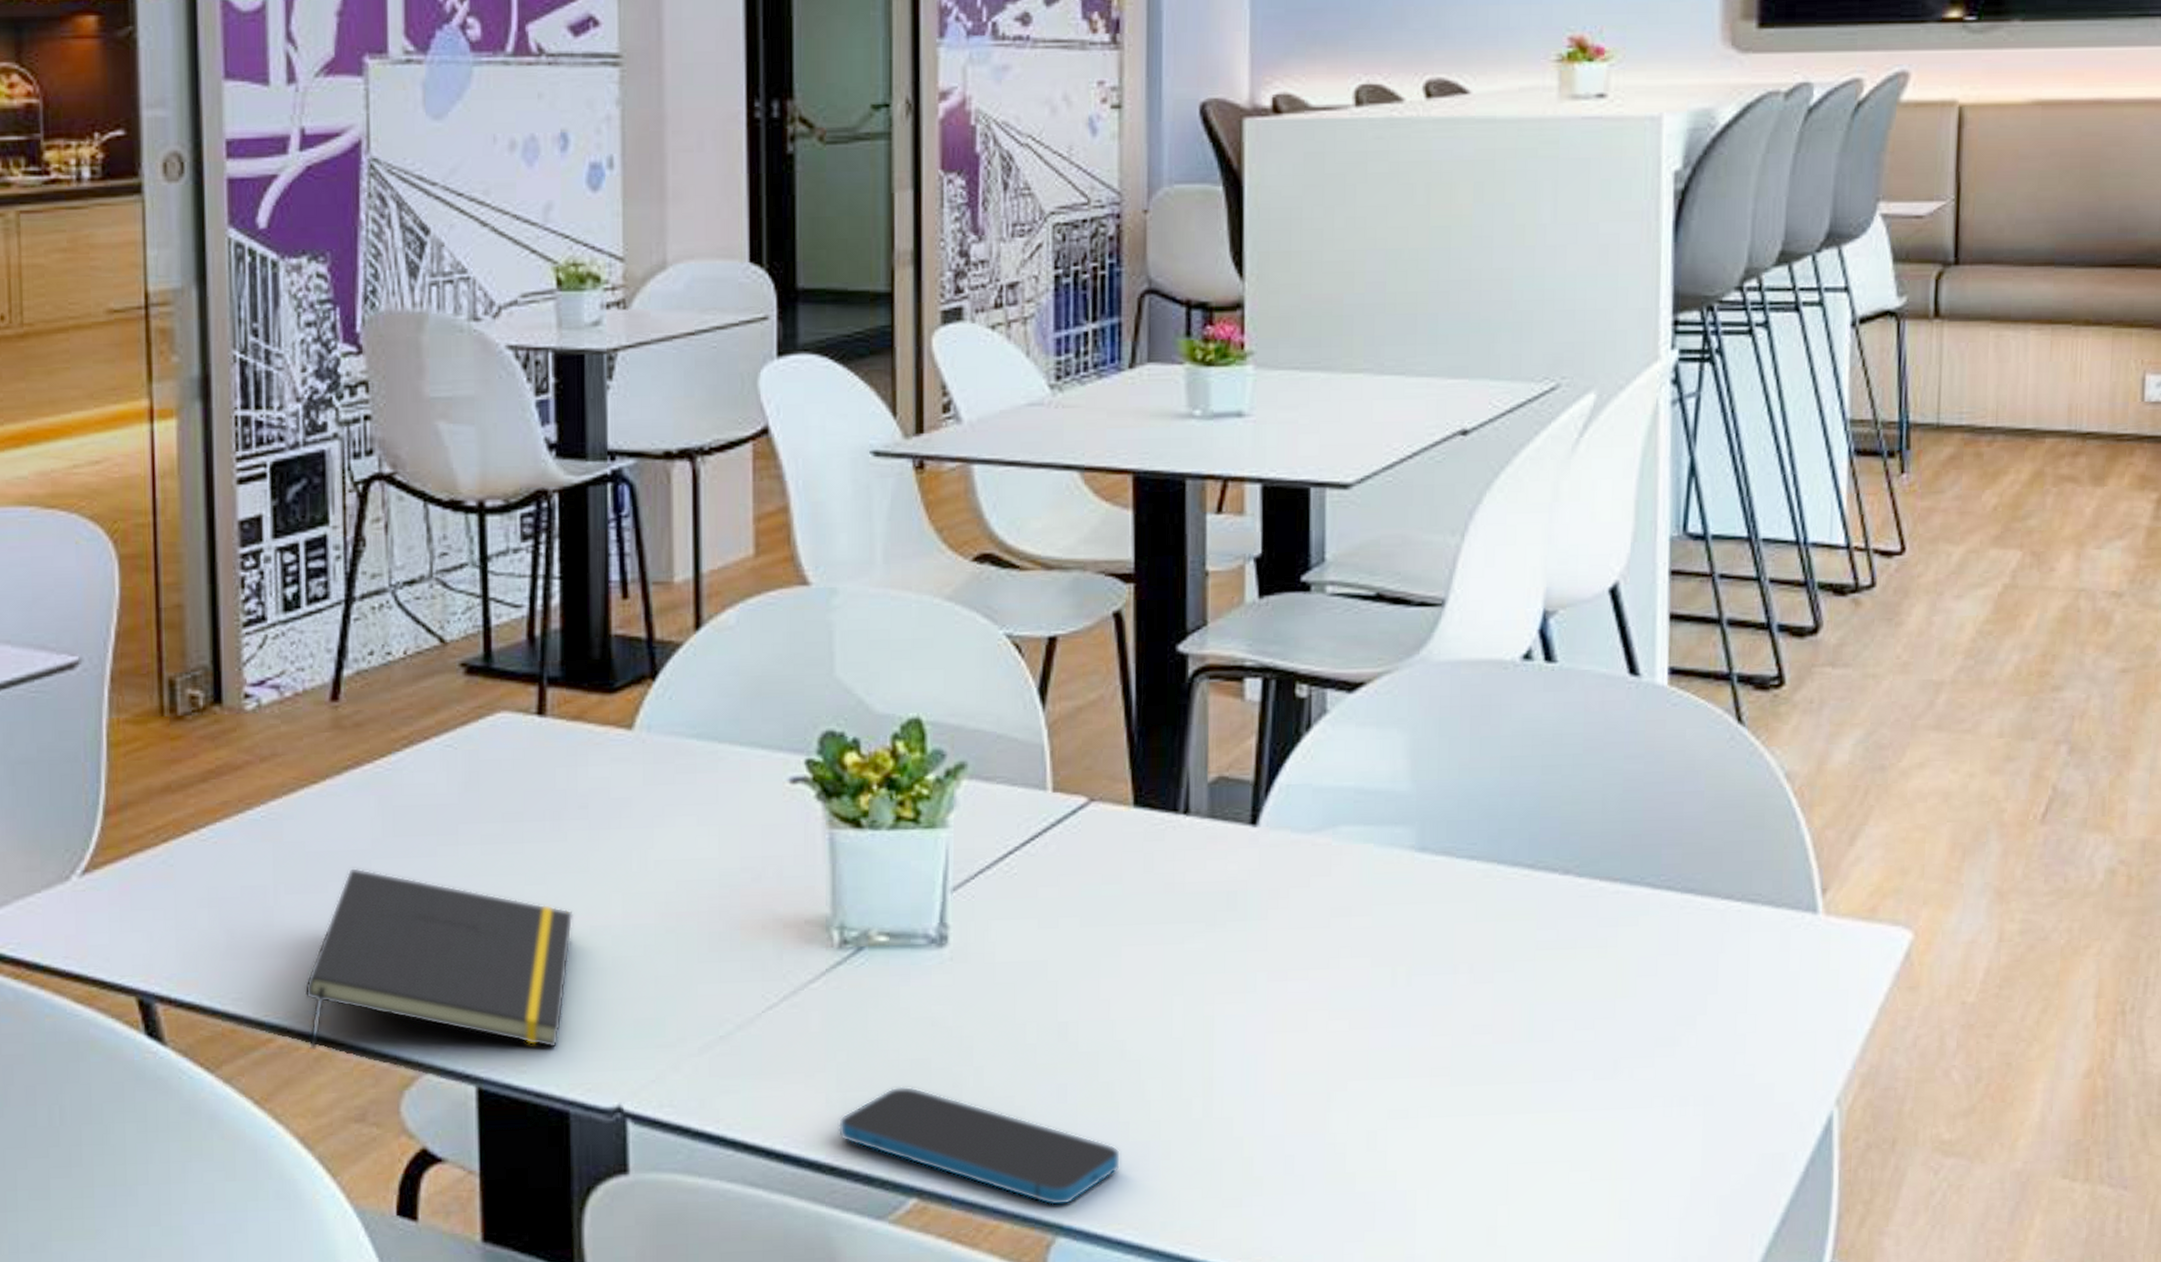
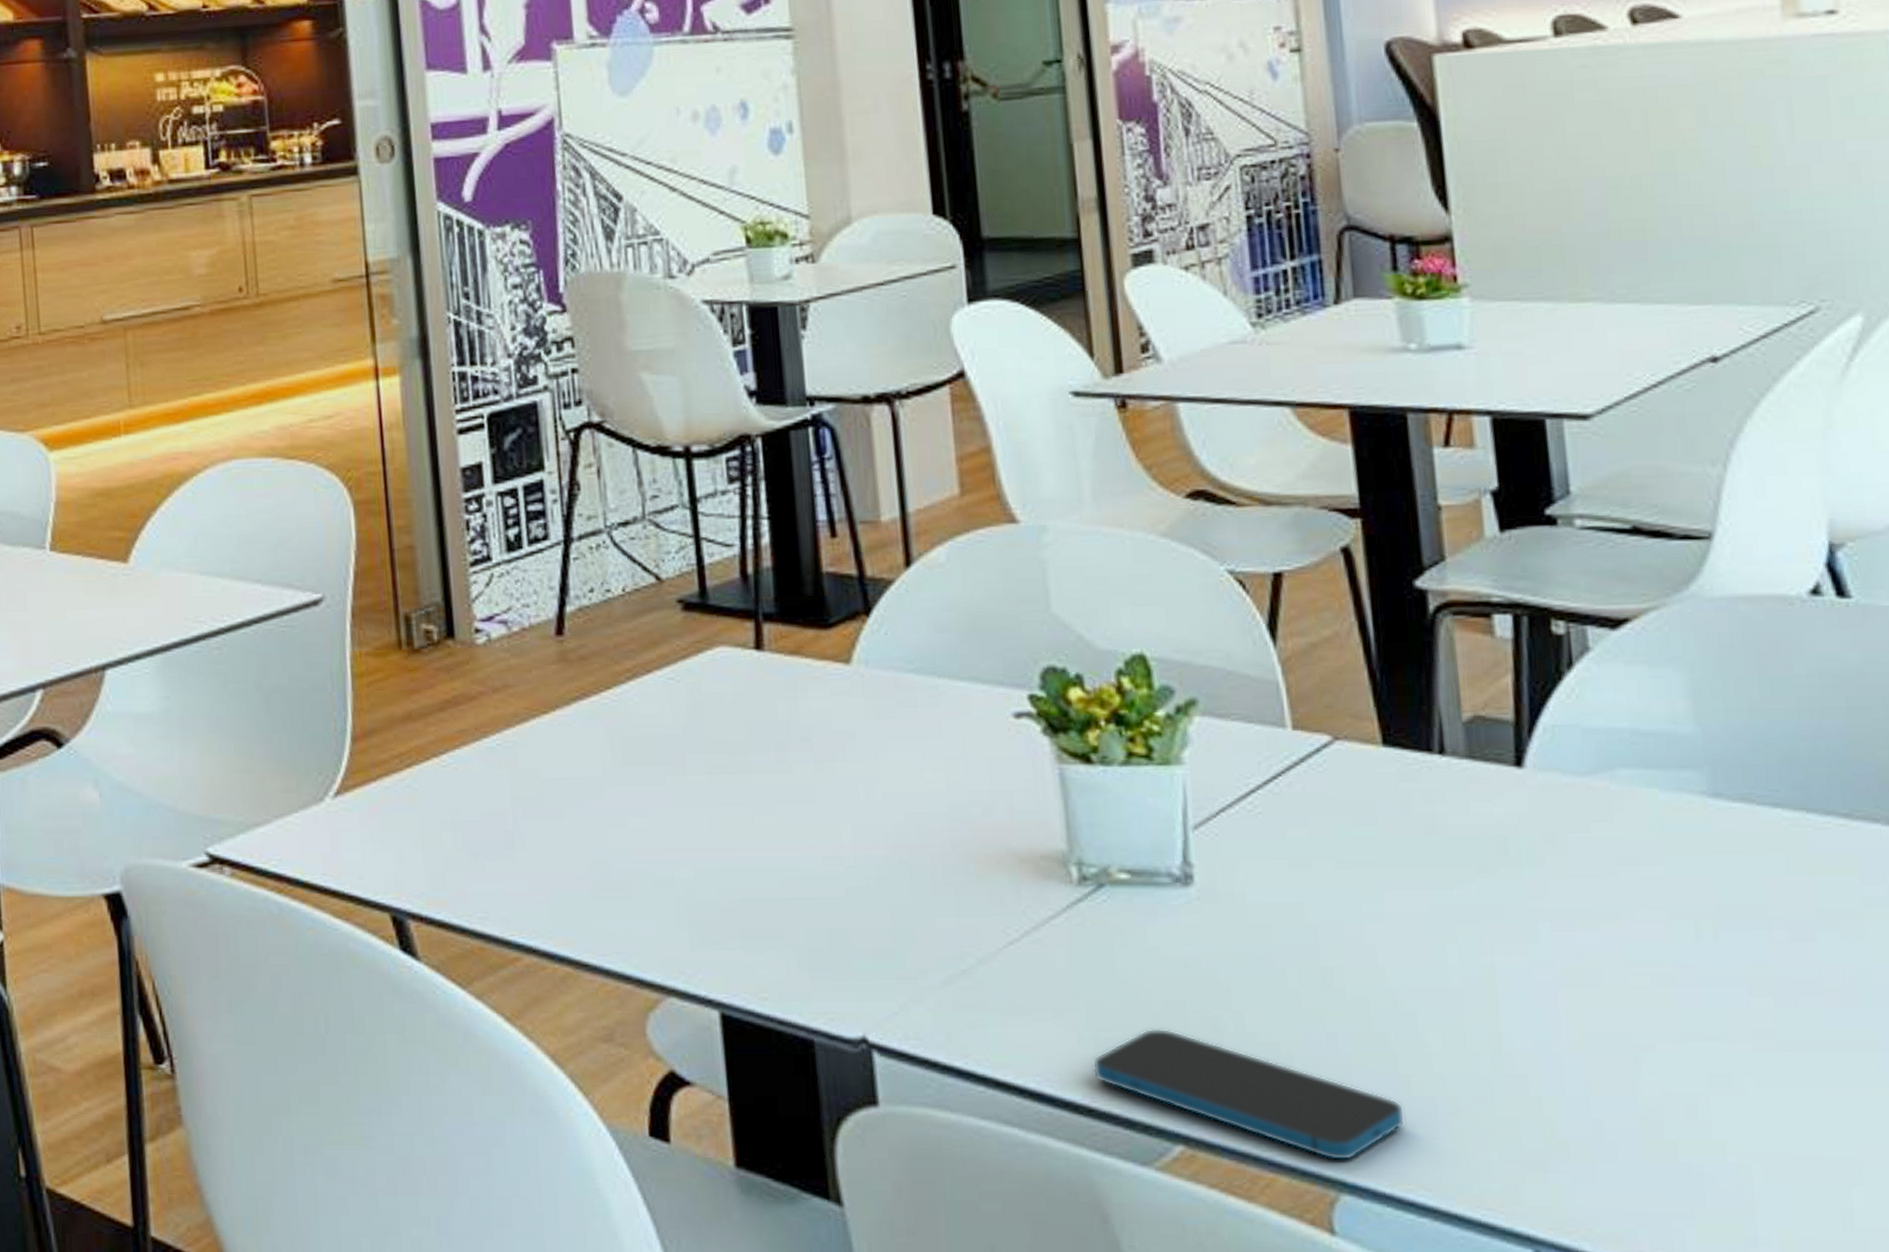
notepad: present [304,868,573,1050] -> none [547,795,805,976]

